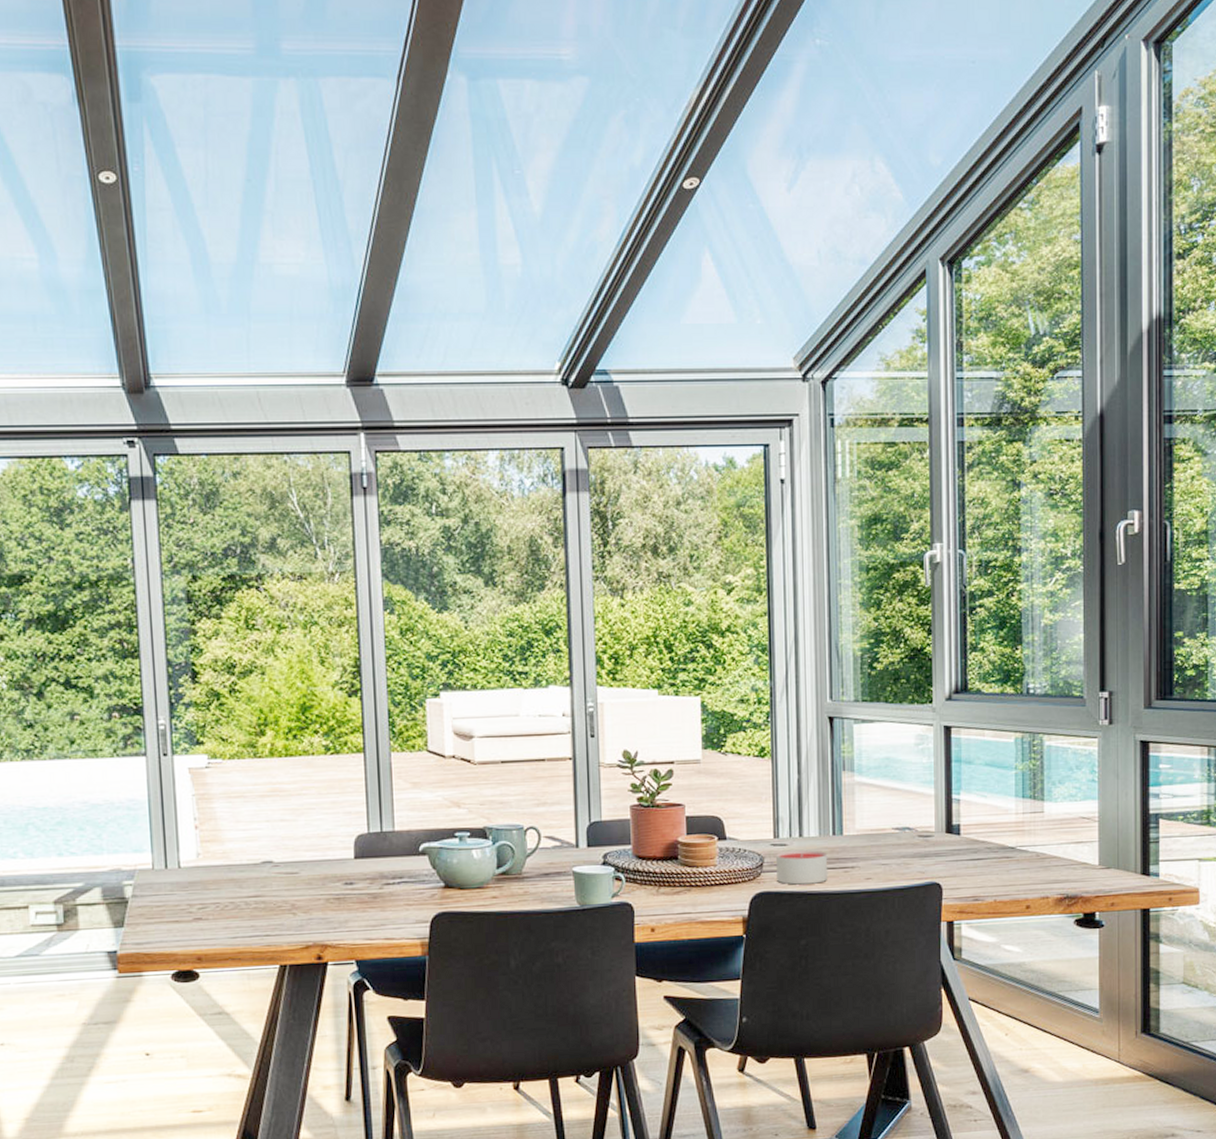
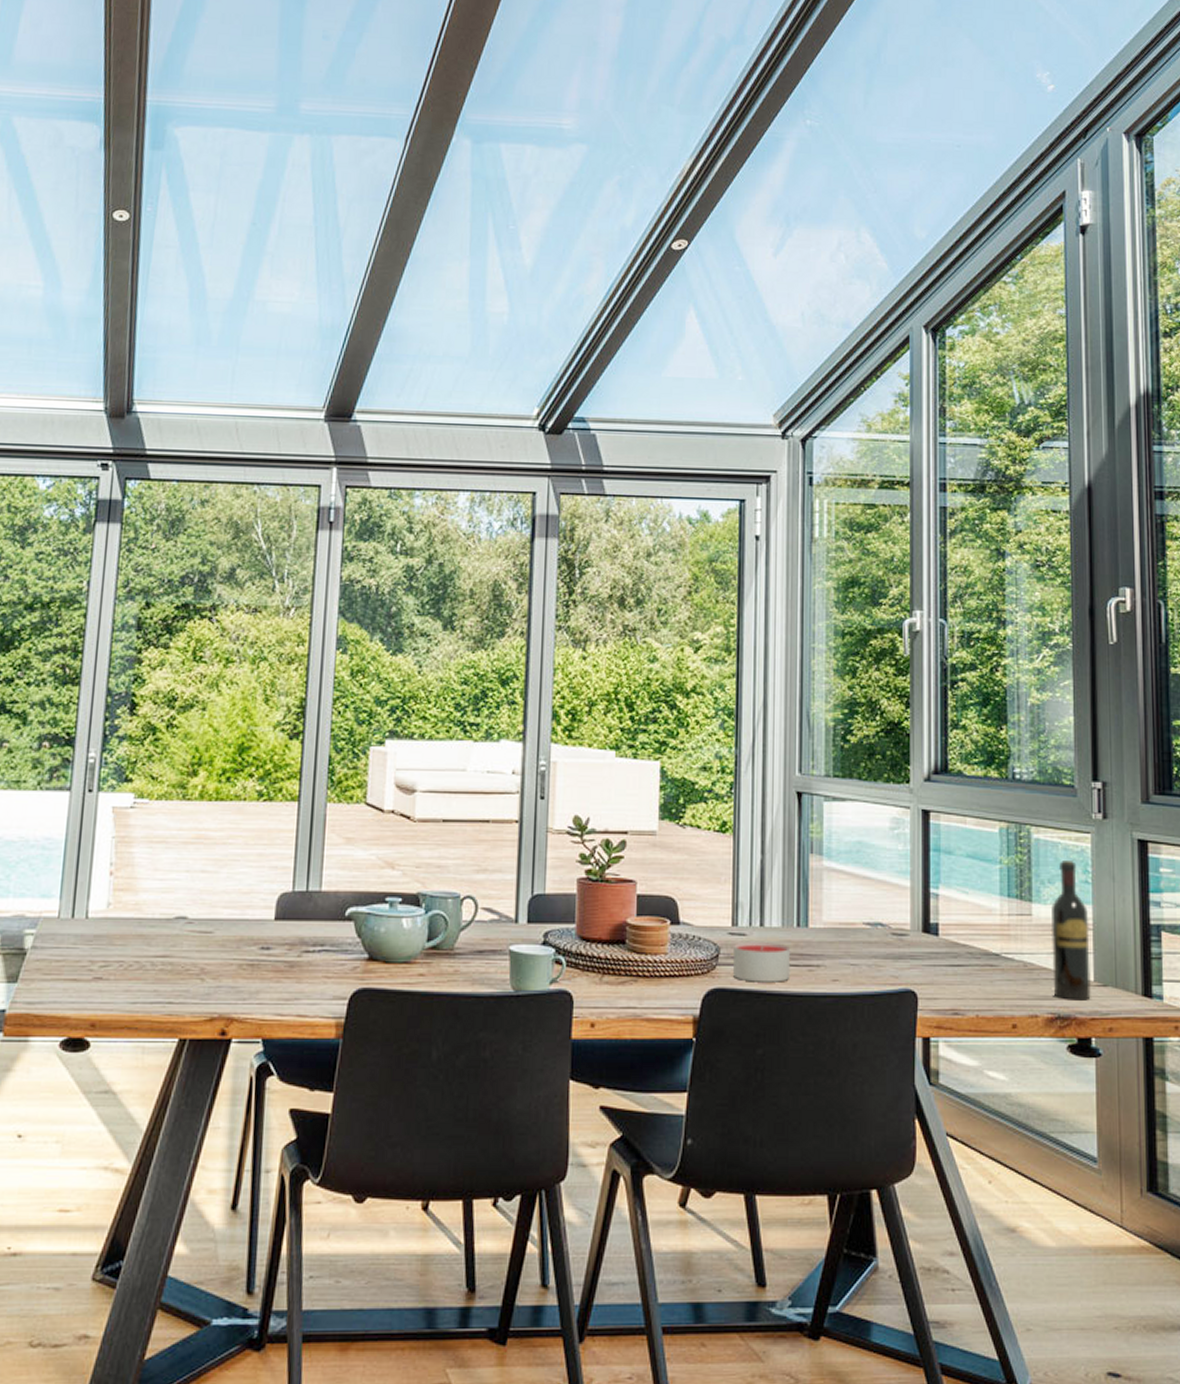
wine bottle: none [1060,763,1096,882] -> present [1050,861,1091,1001]

